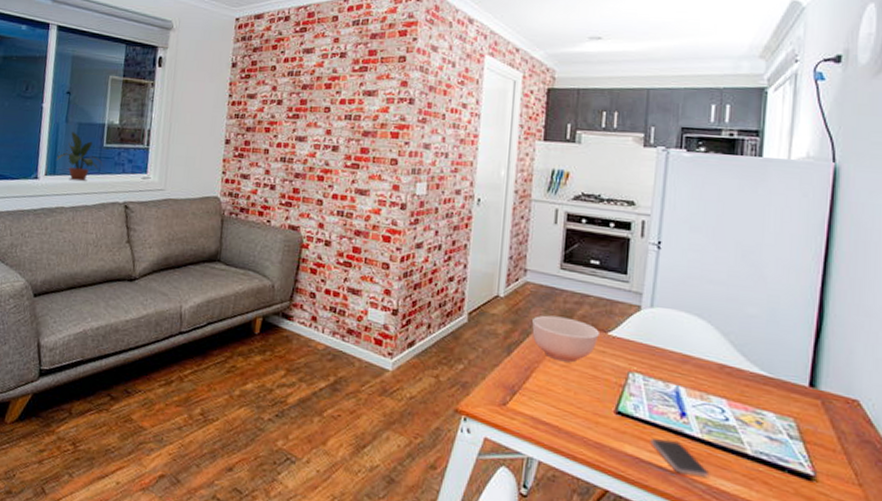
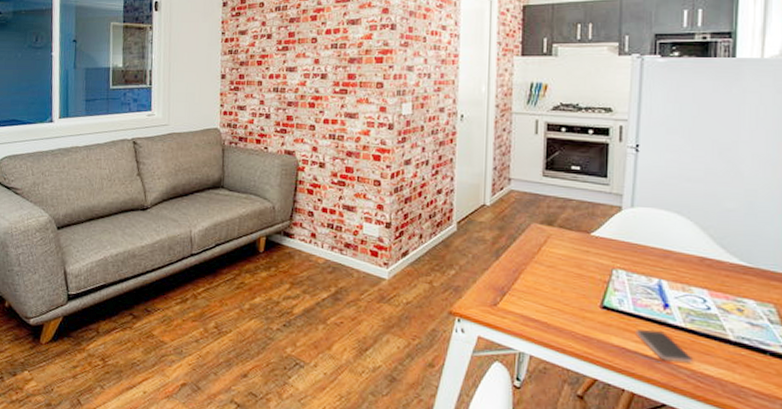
potted plant: present [56,132,103,182] -> none [68,77,110,122]
bowl: present [532,315,599,363] -> none [518,220,582,263]

